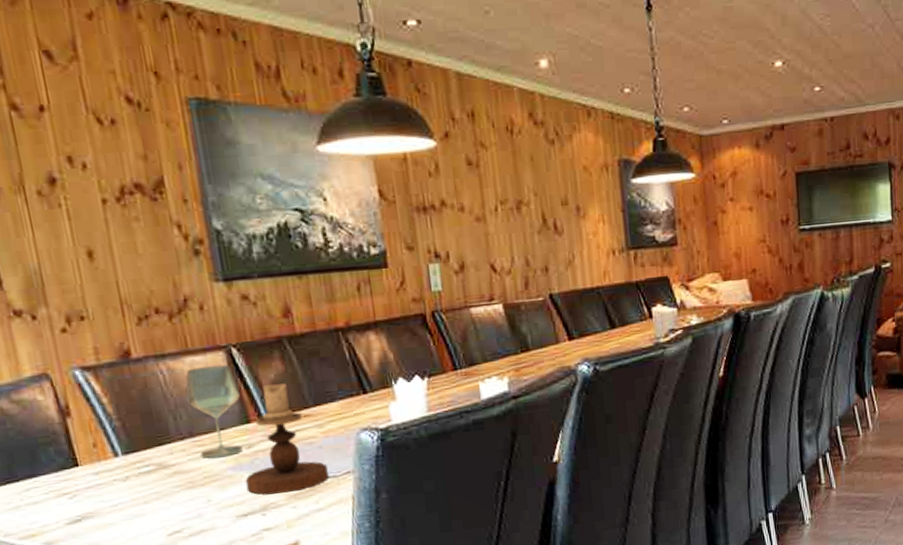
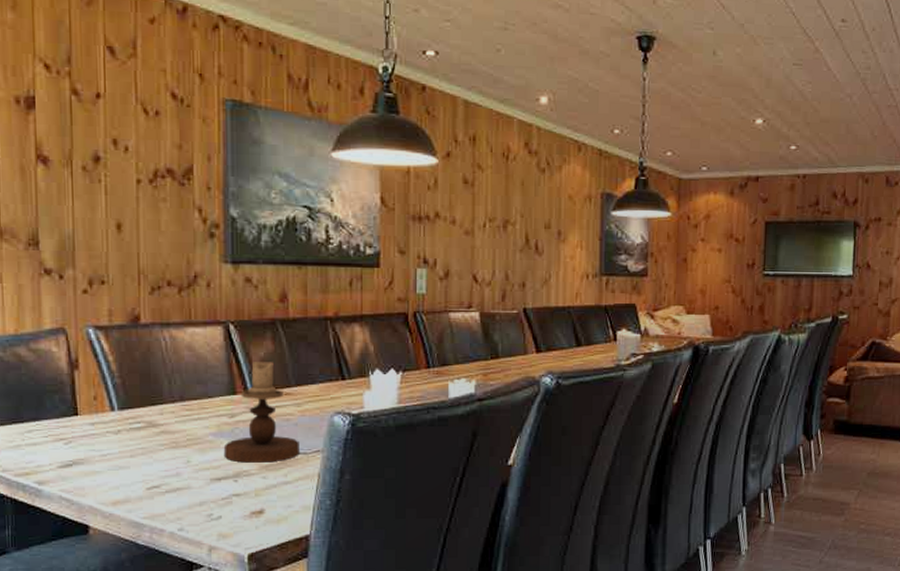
wine glass: present [185,364,243,458] -> none [182,338,232,422]

